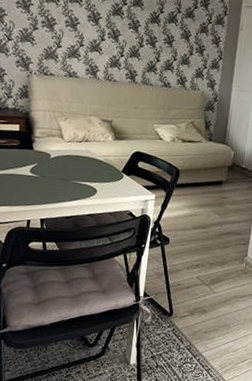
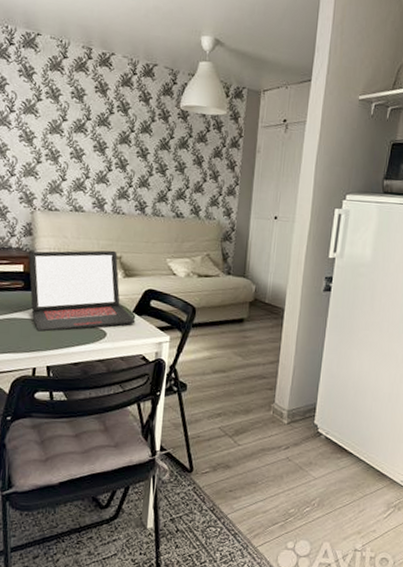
laptop: none [24,112,124,188] -> present [28,250,136,332]

